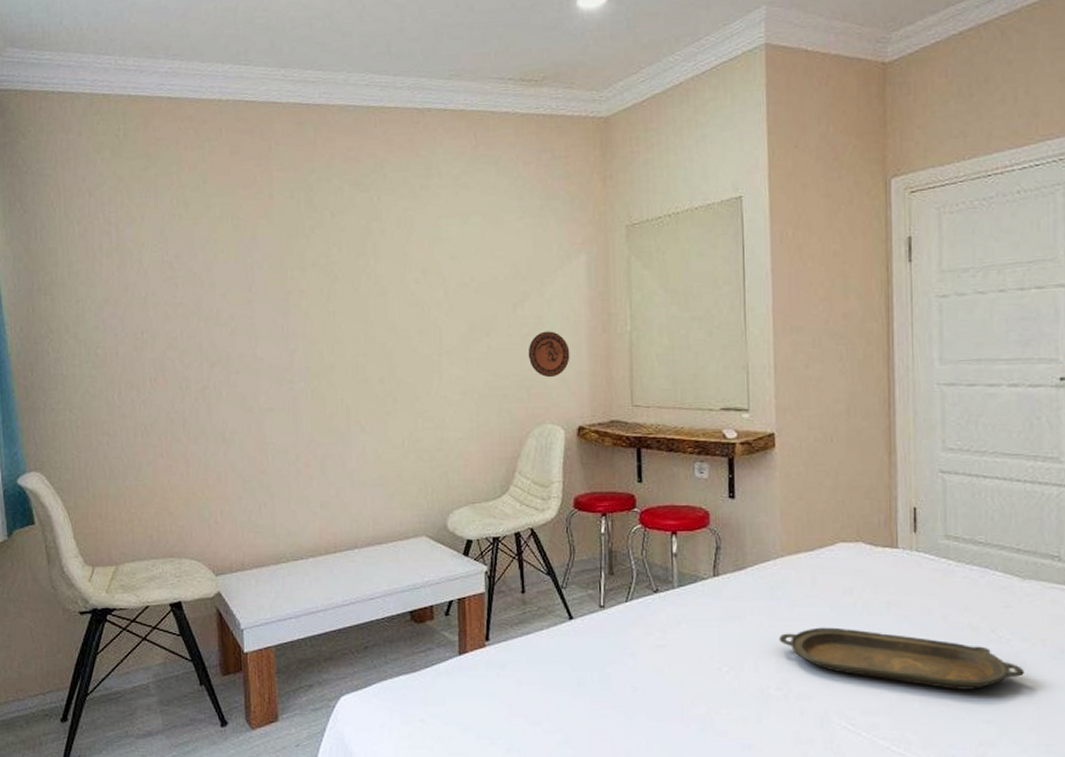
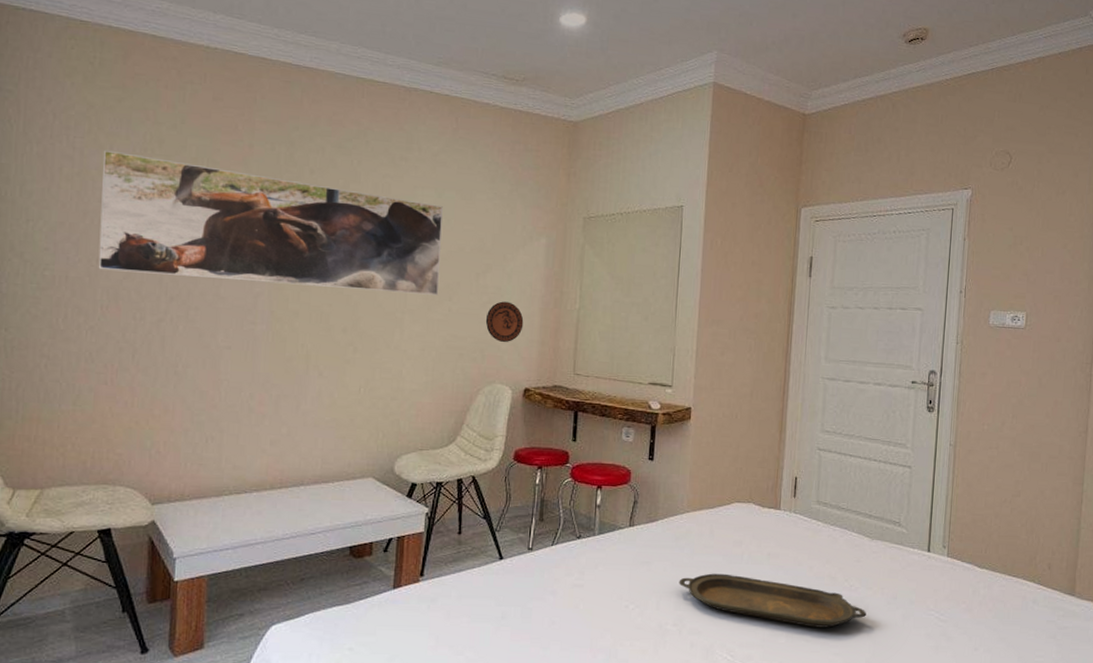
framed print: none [136,220,475,343] -> present [98,150,443,296]

